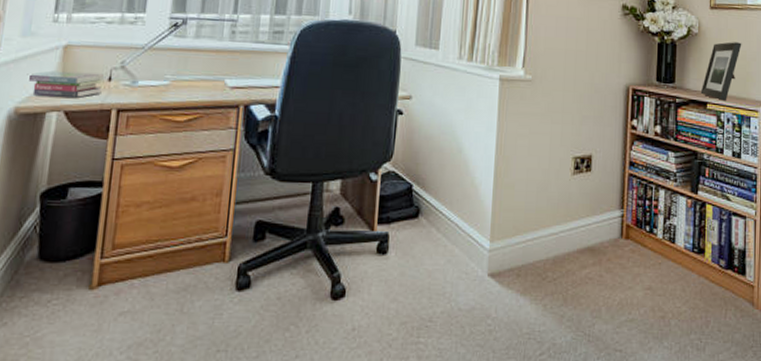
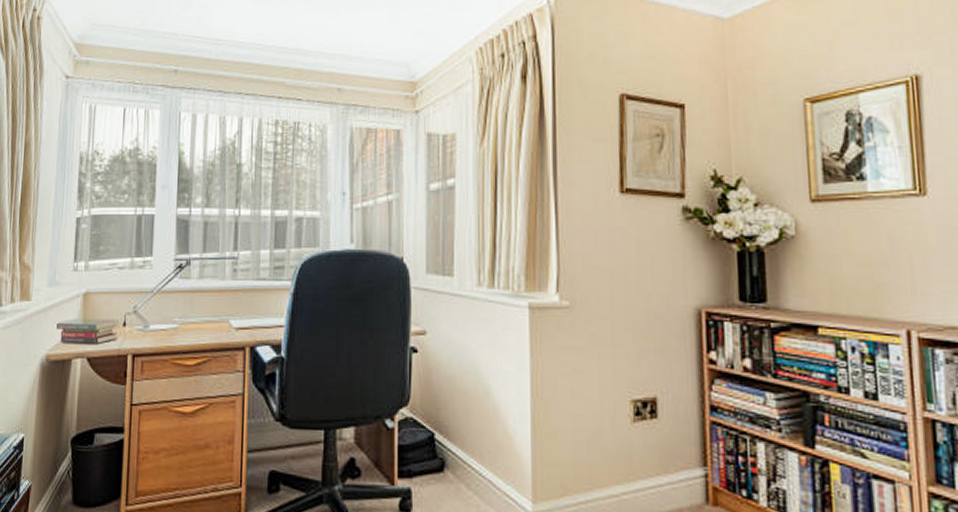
picture frame: present [700,42,742,102] -> none [806,244,865,324]

